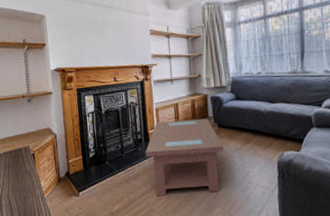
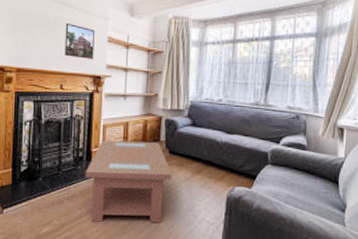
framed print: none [112,22,140,53] -> present [64,22,95,59]

